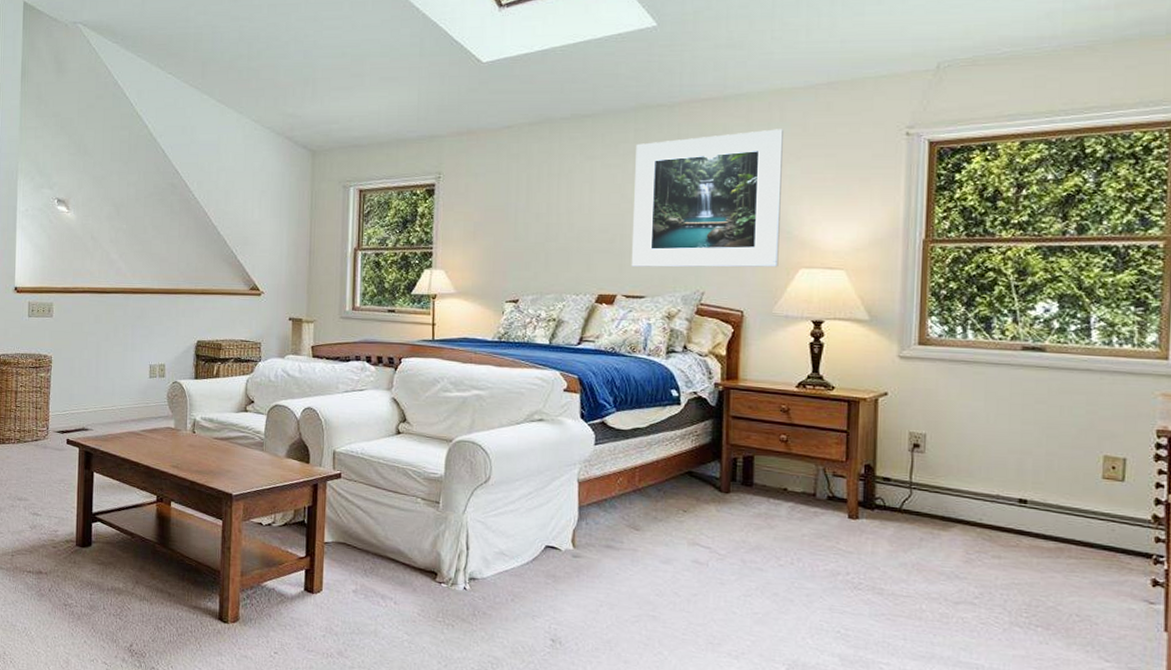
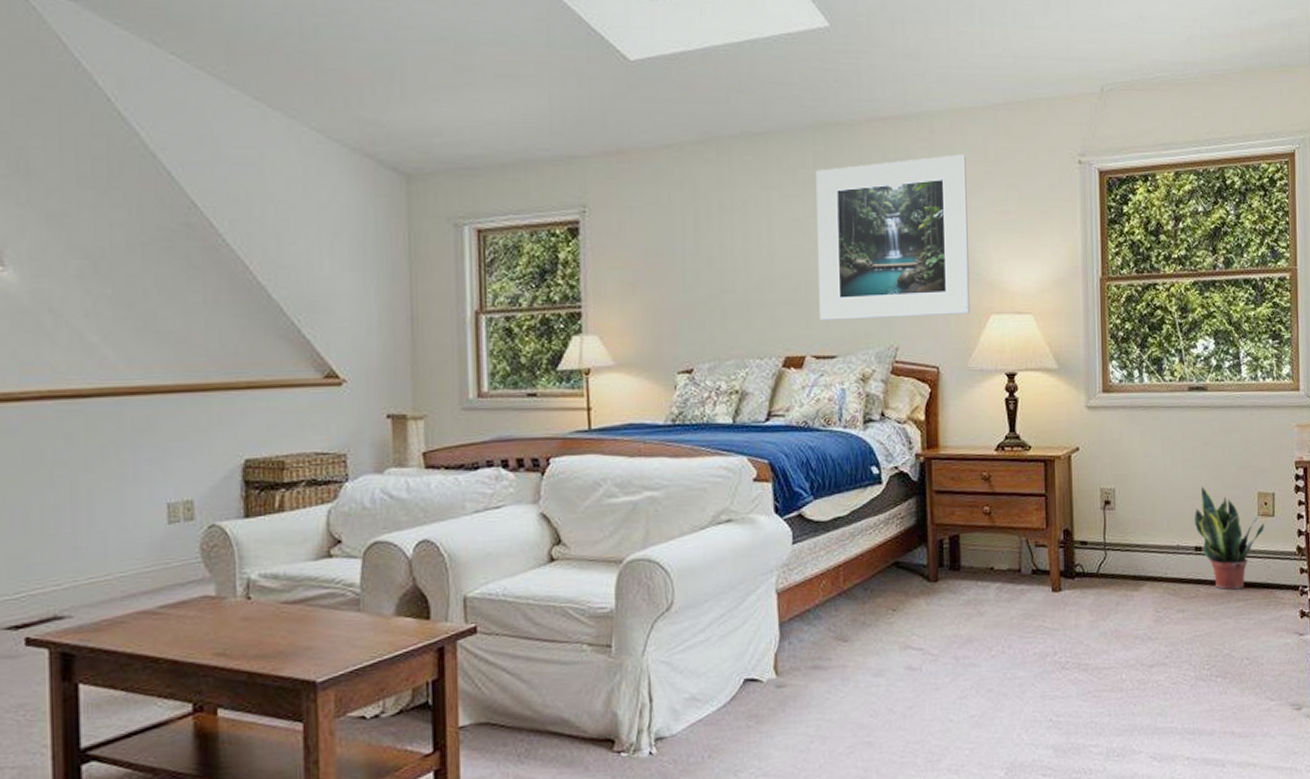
potted plant: none [1019,442,1112,548] -> present [1194,486,1265,590]

